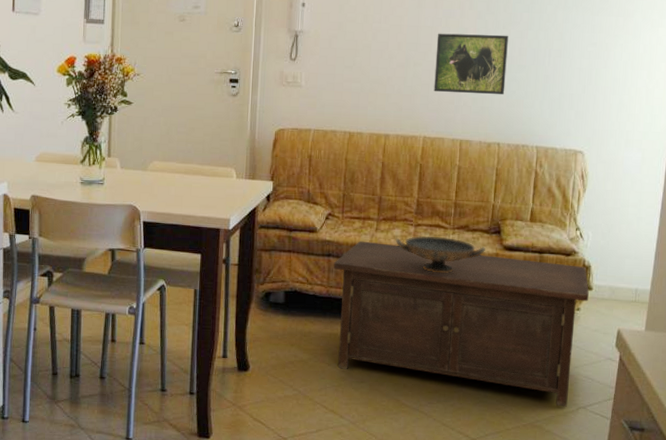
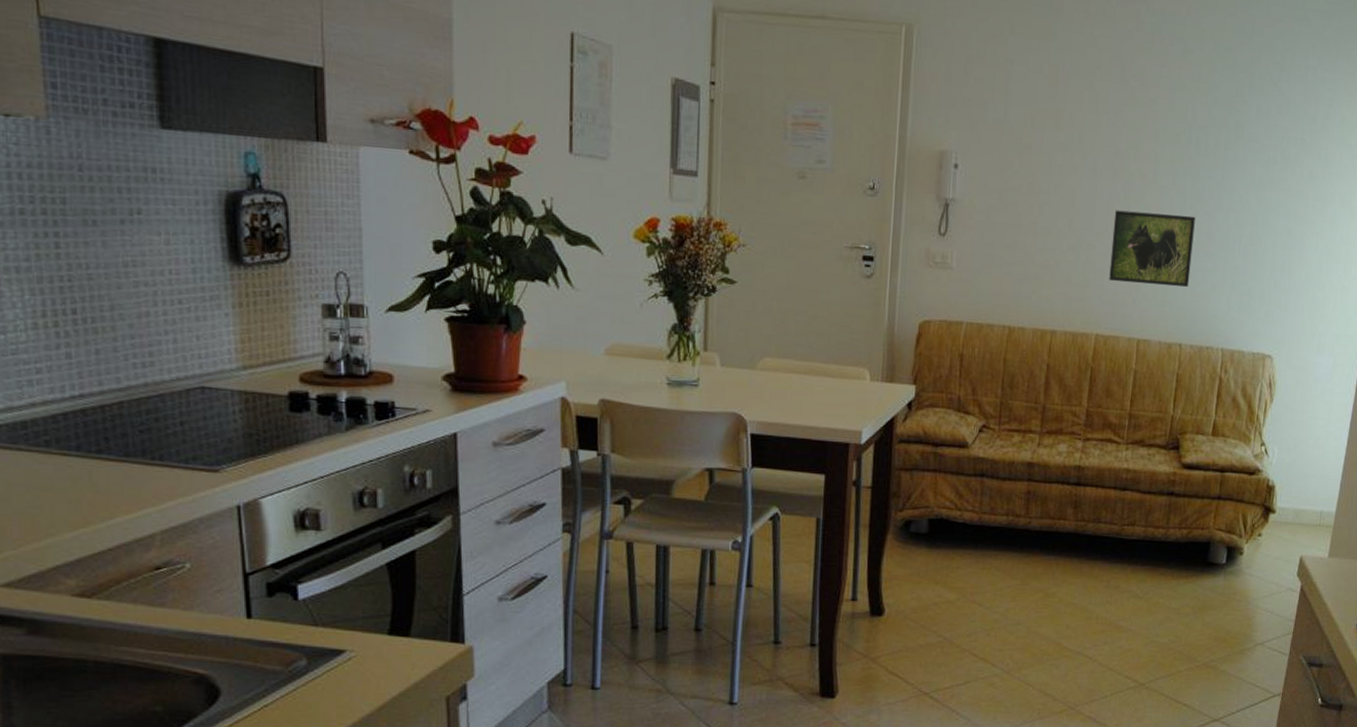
cabinet: present [333,241,589,407] -> none [987,458,1272,644]
decorative bowl: present [395,235,485,273] -> none [1059,451,1162,495]

